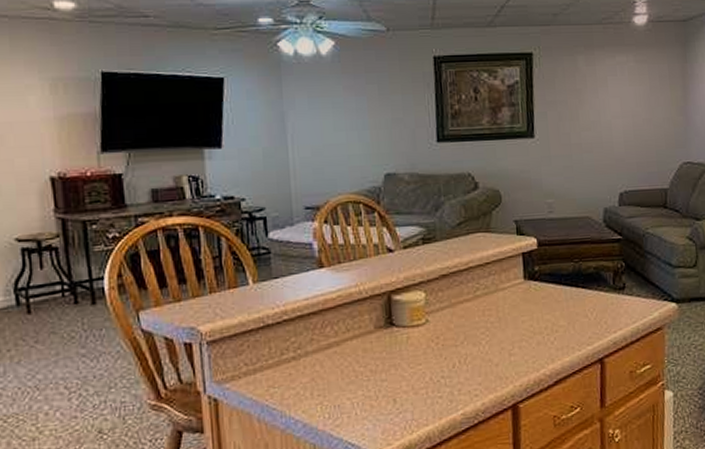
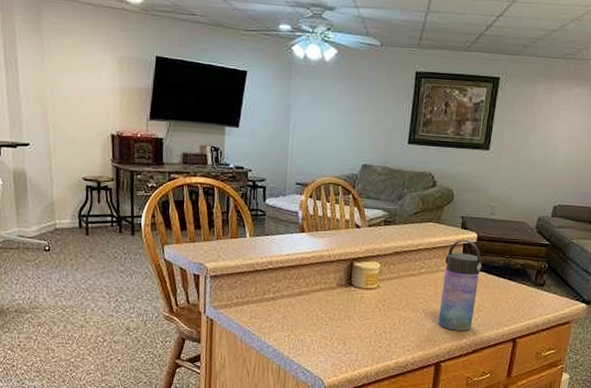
water bottle: none [503,248,549,361] -> present [438,240,482,331]

